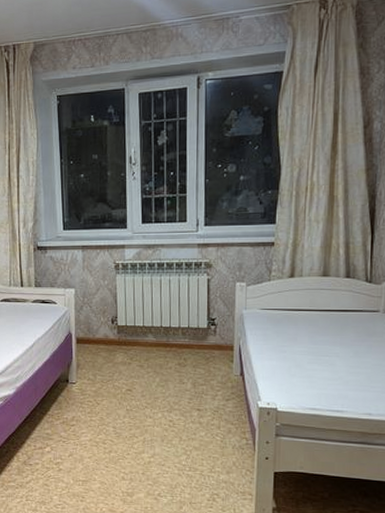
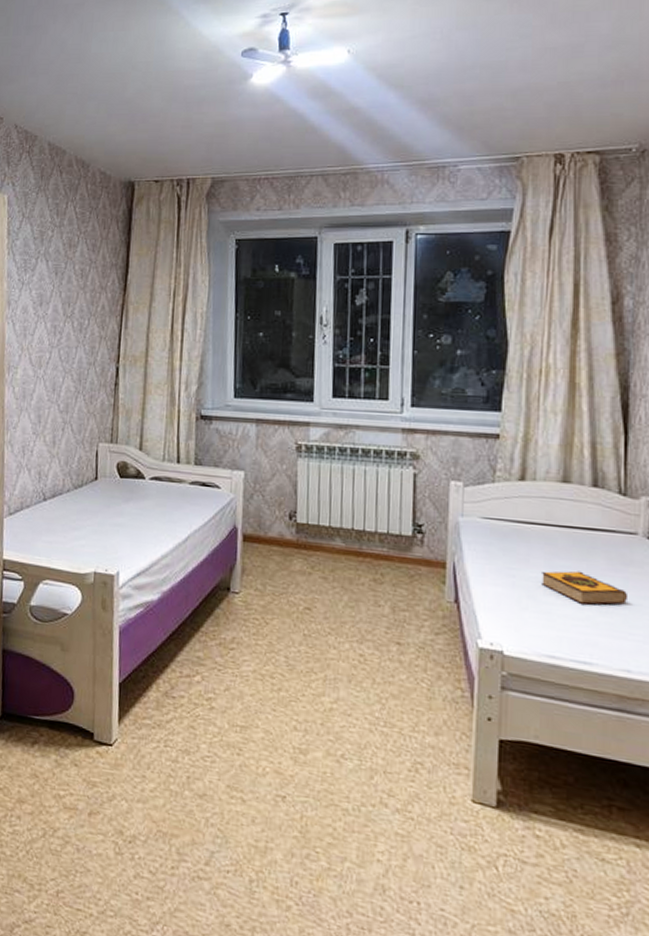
hardback book: none [306,343,370,368] -> present [541,571,627,605]

